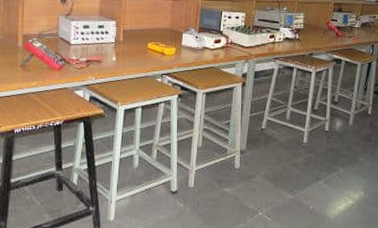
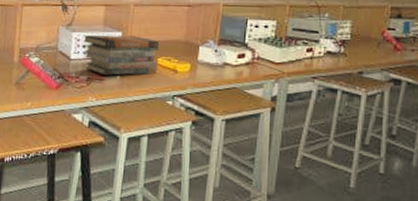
book stack: none [81,23,149,58] -> present [82,35,160,76]

